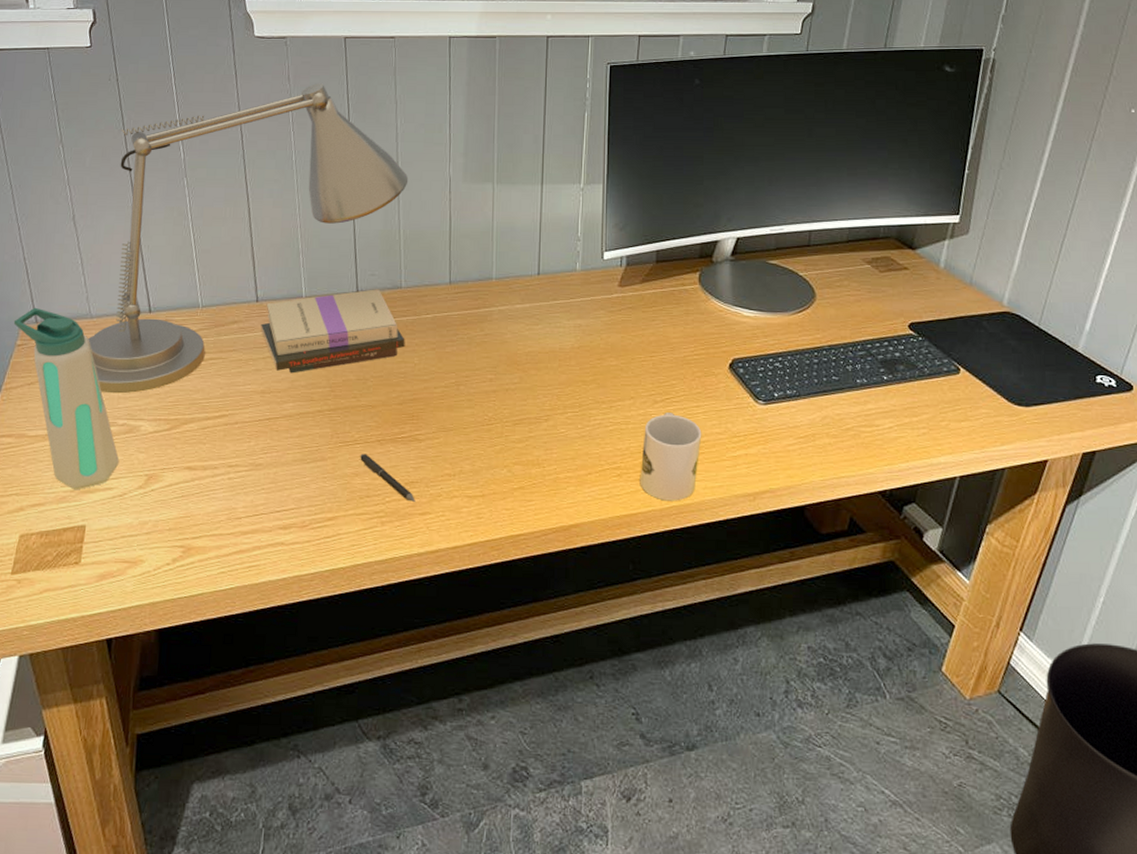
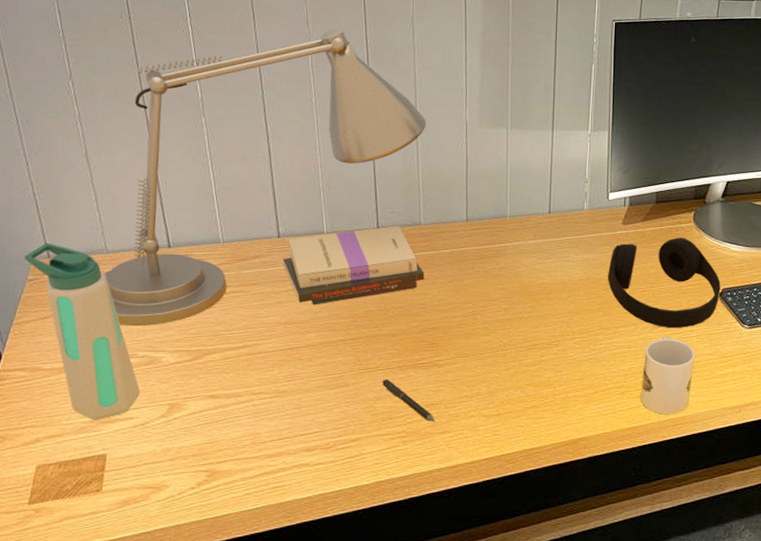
headphones: none [602,300,731,404] -> present [607,237,721,329]

